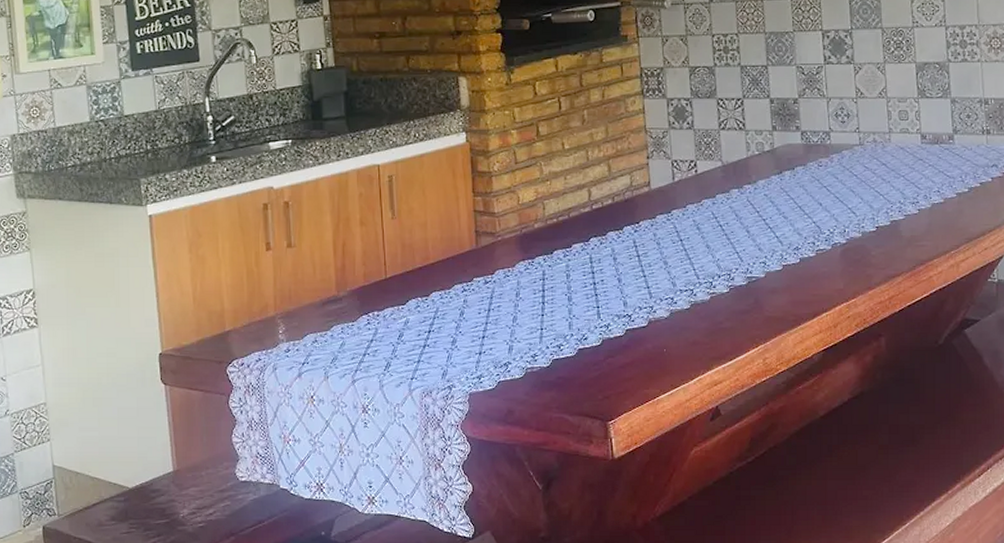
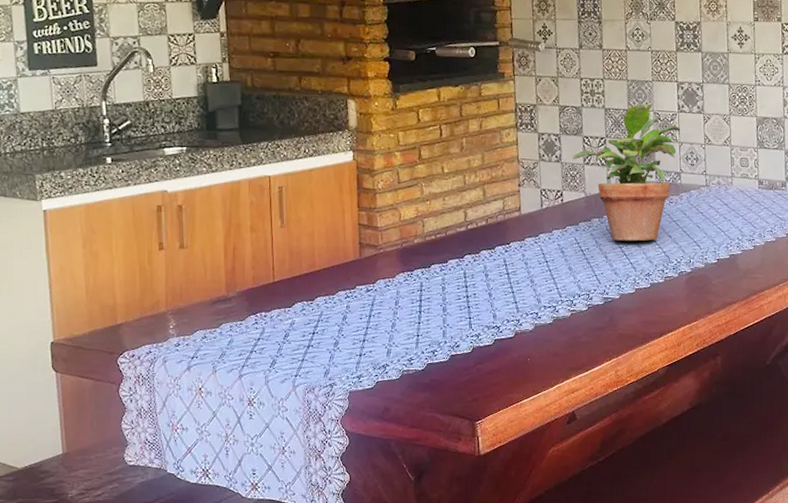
potted plant: none [706,57,828,212] -> present [572,104,681,241]

